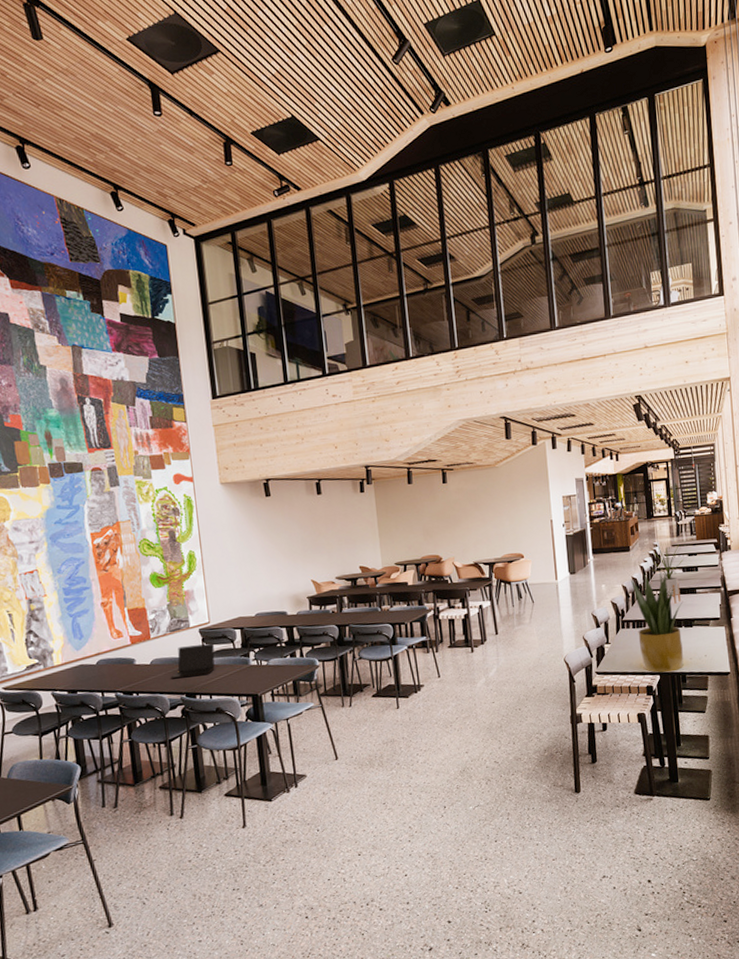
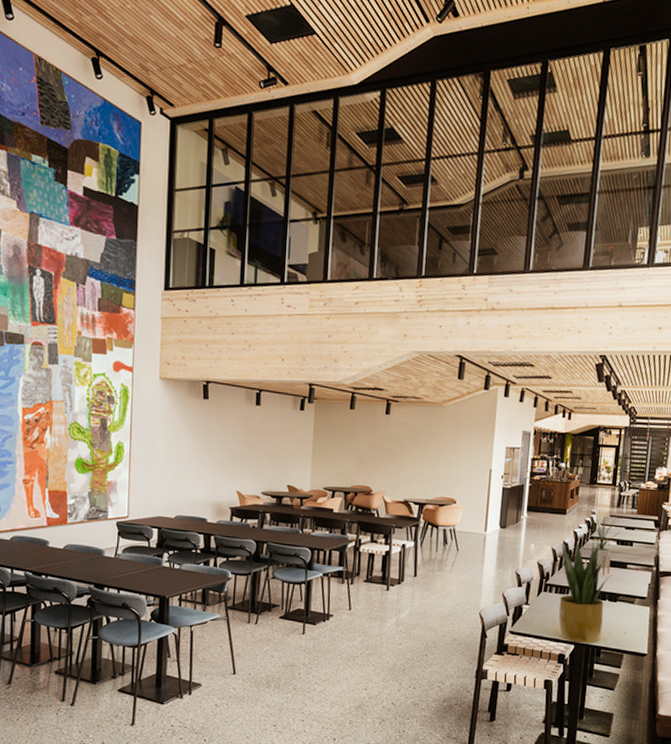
laptop: present [171,643,215,679] -> none [81,537,130,569]

